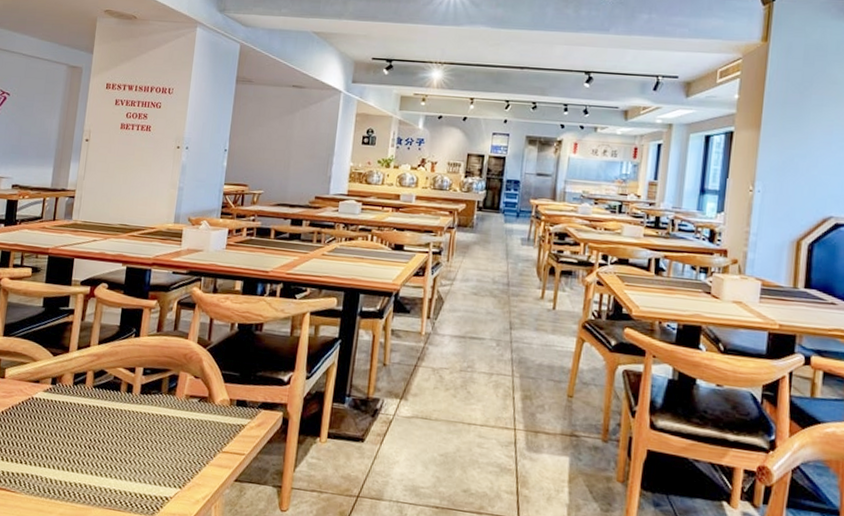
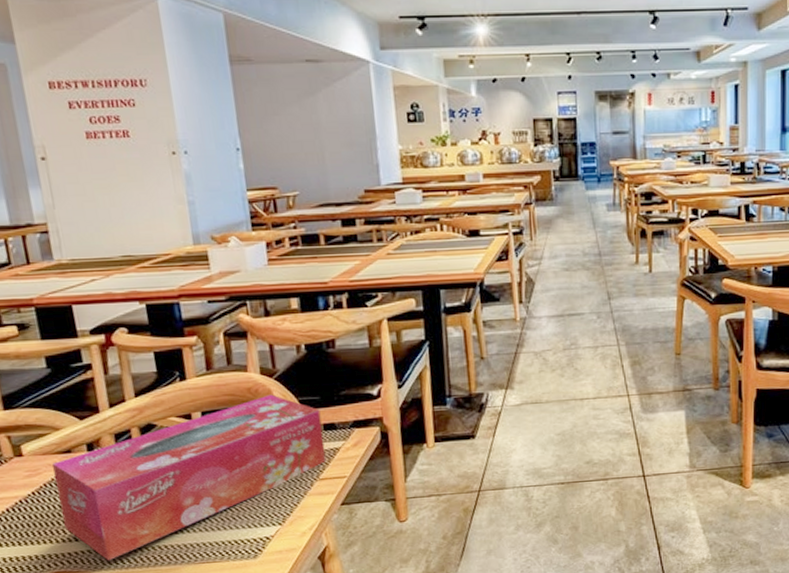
tissue box: none [16,363,237,488] -> present [52,394,326,560]

